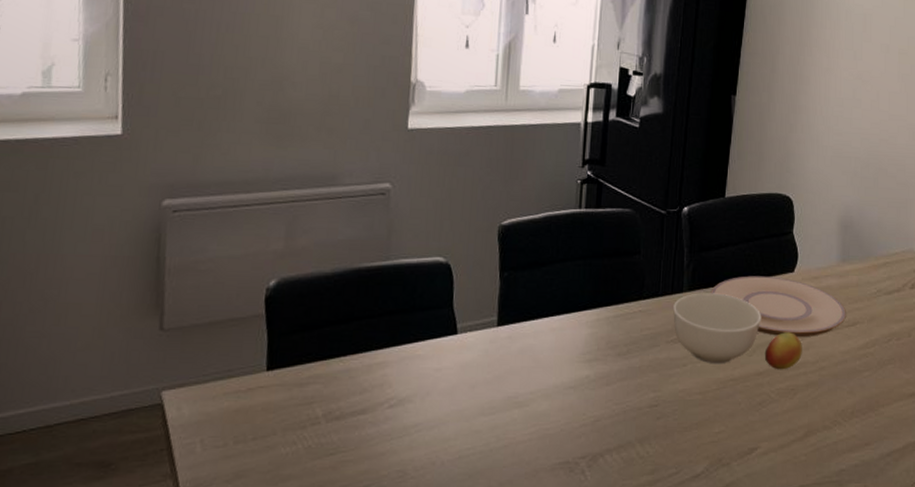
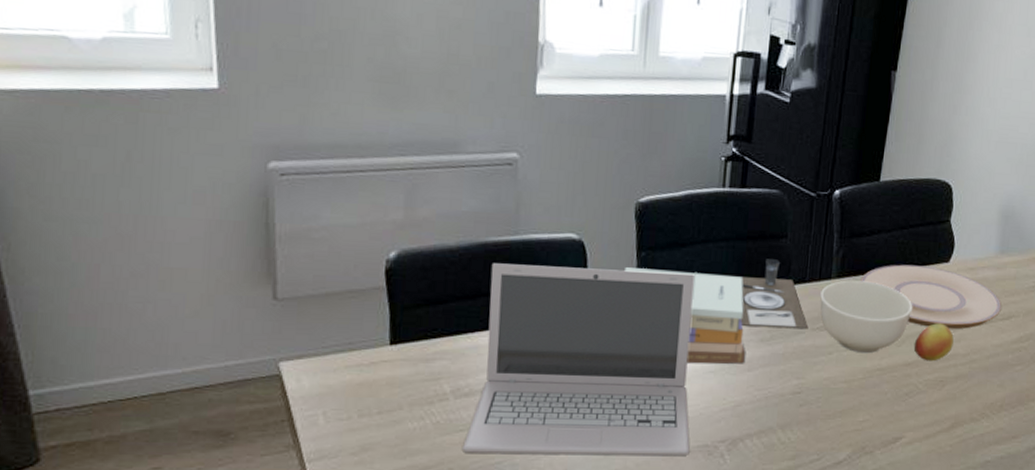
laptop: none [331,288,555,477] -> present [461,263,696,455]
books: none [489,288,604,380] -> present [625,267,746,364]
place setting: none [598,275,663,341] -> present [740,259,809,328]

